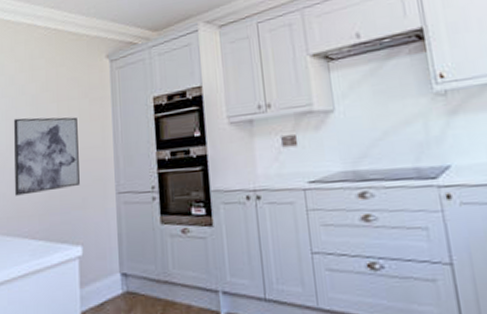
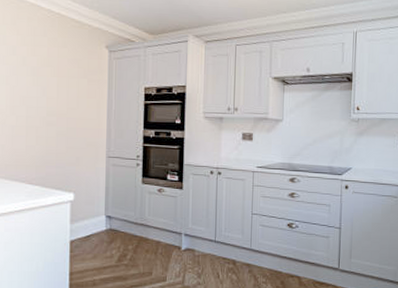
wall art: present [14,116,80,196] -> none [14,84,76,149]

